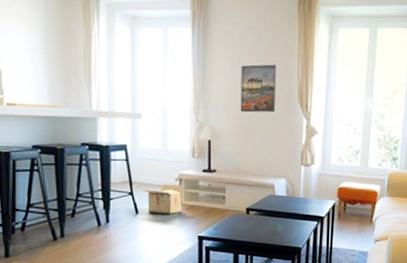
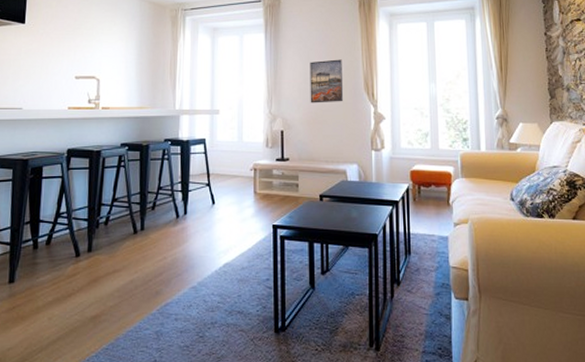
cardboard box: present [143,183,184,214] -> none [220,173,259,203]

